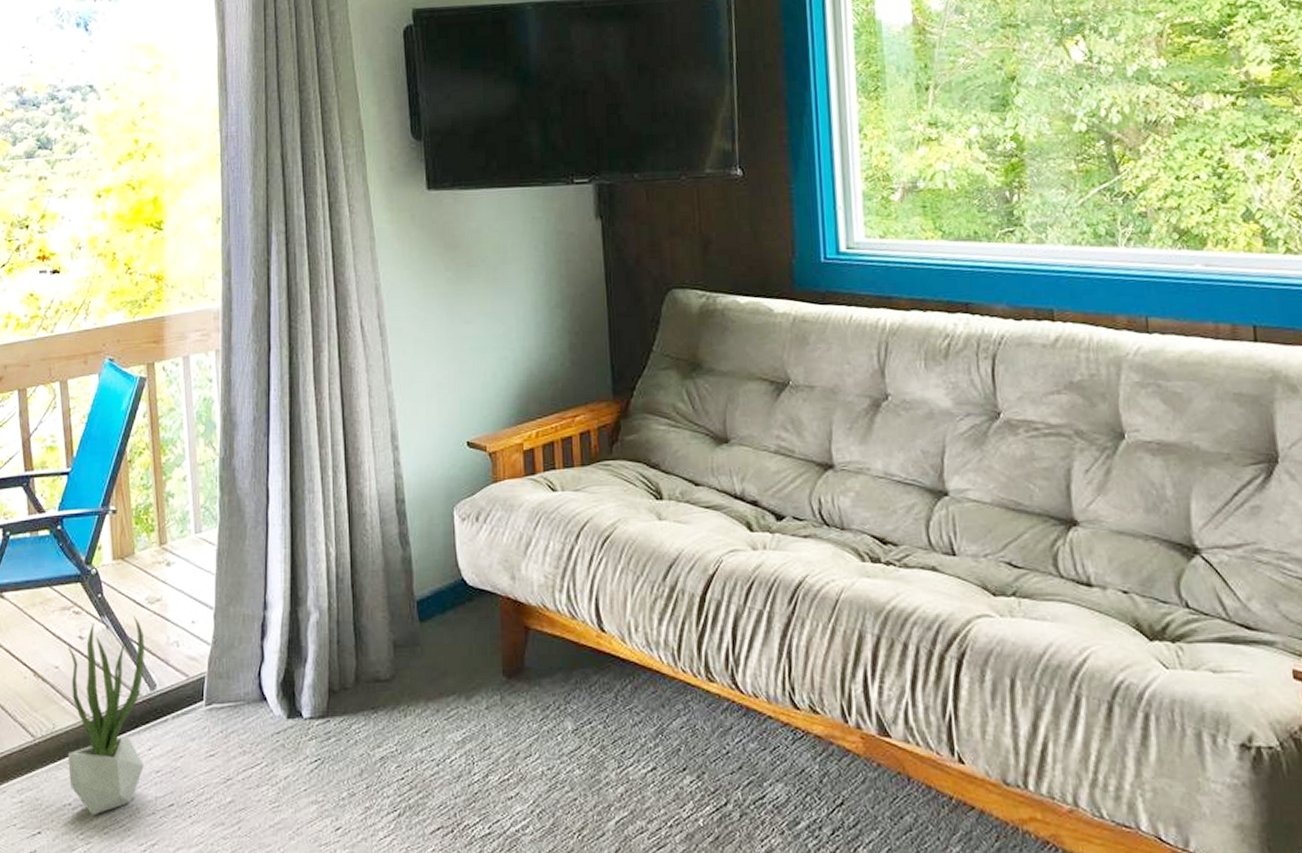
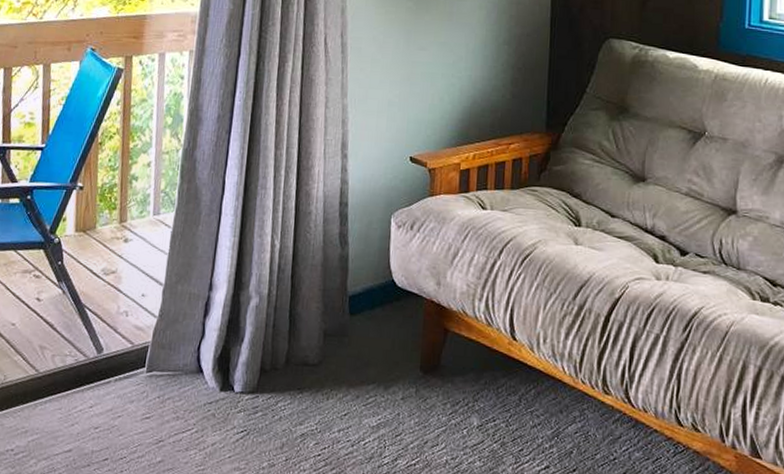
potted plant: present [67,615,145,816] -> none [14,284,97,462]

